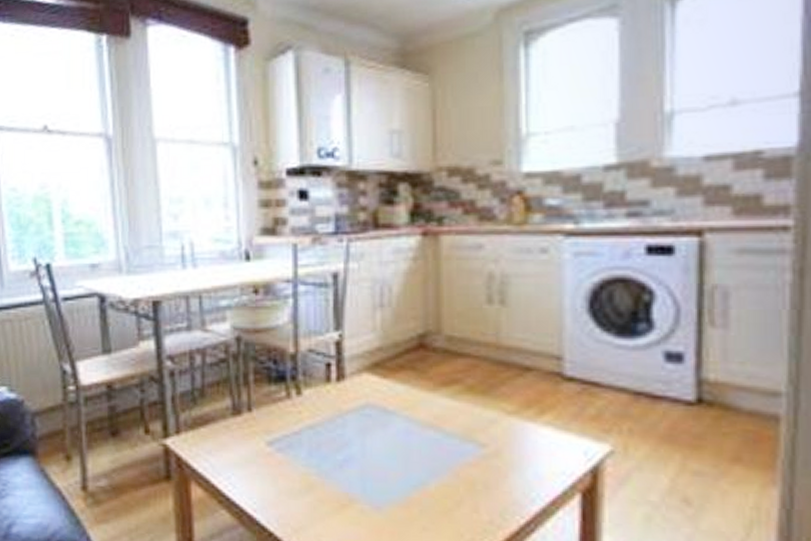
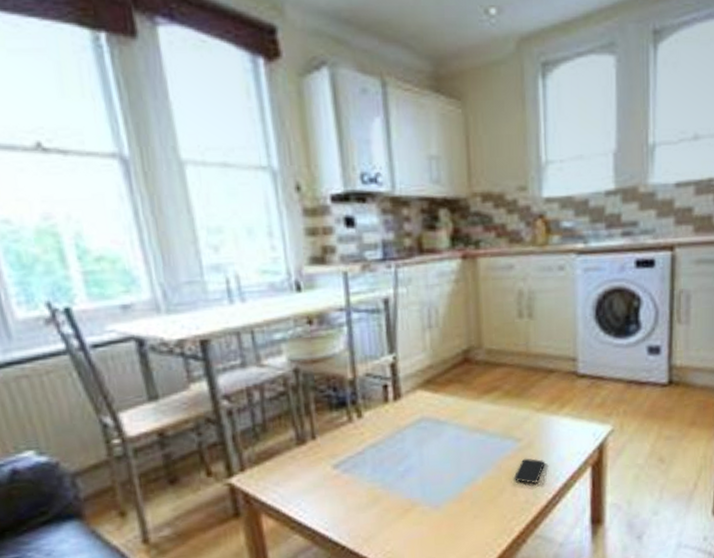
smartphone: none [474,468,517,502] -> present [513,458,545,484]

